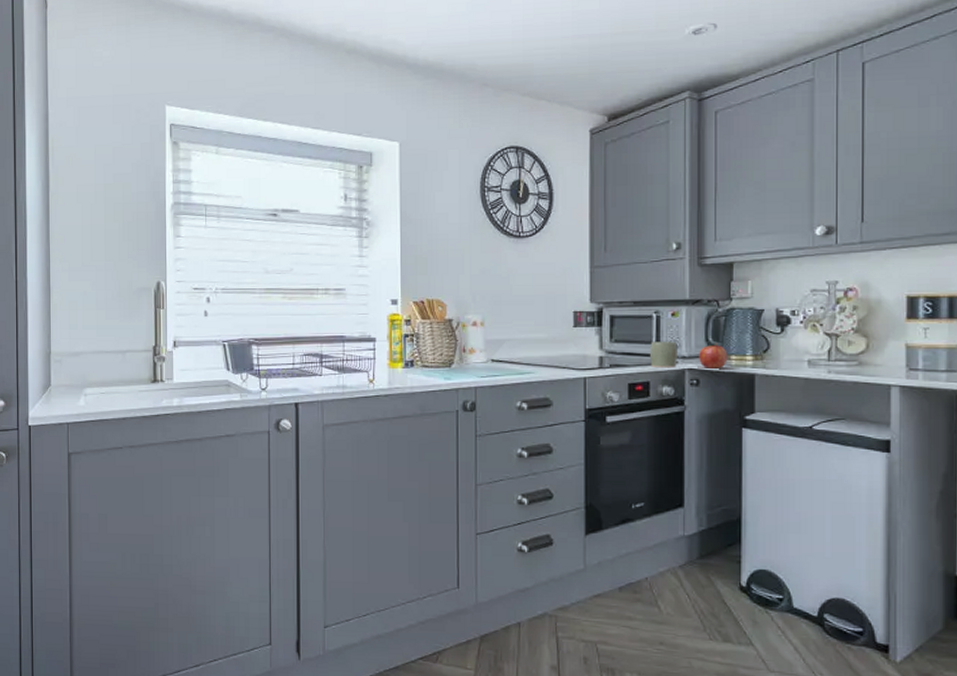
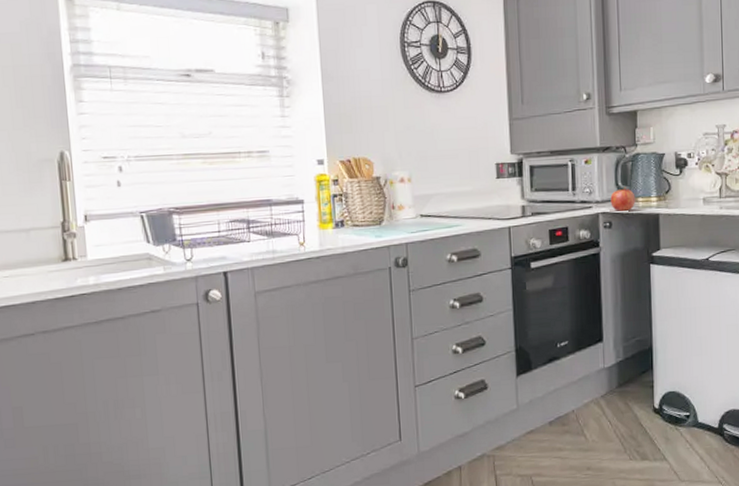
mug: present [649,341,677,368] -> none [566,187,592,214]

